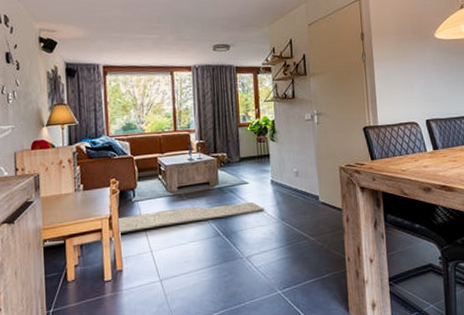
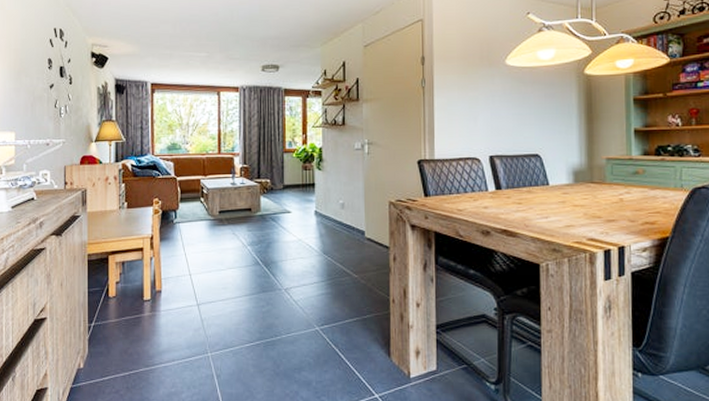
rug: present [41,202,265,248] -> none [85,233,307,262]

